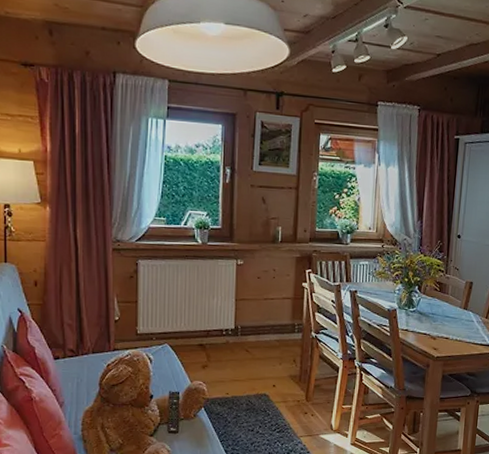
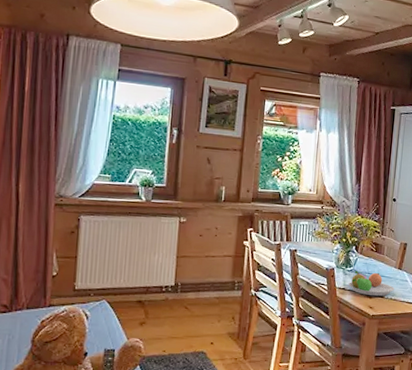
fruit bowl: none [412,311,460,338] -> present [349,270,395,297]

